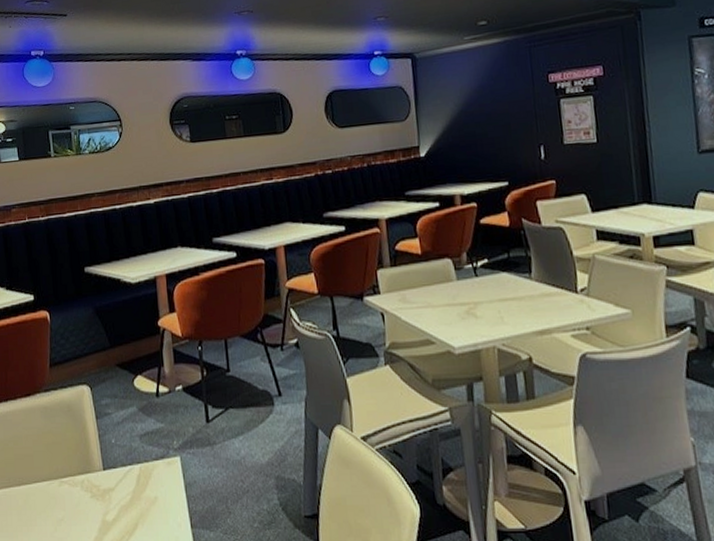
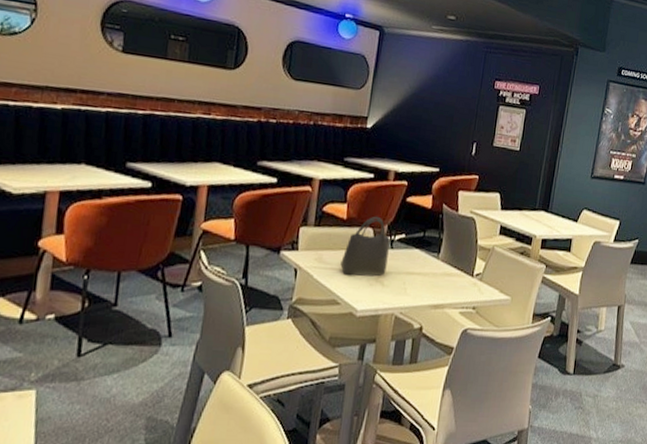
handbag: none [425,245,476,313] -> present [340,216,390,276]

